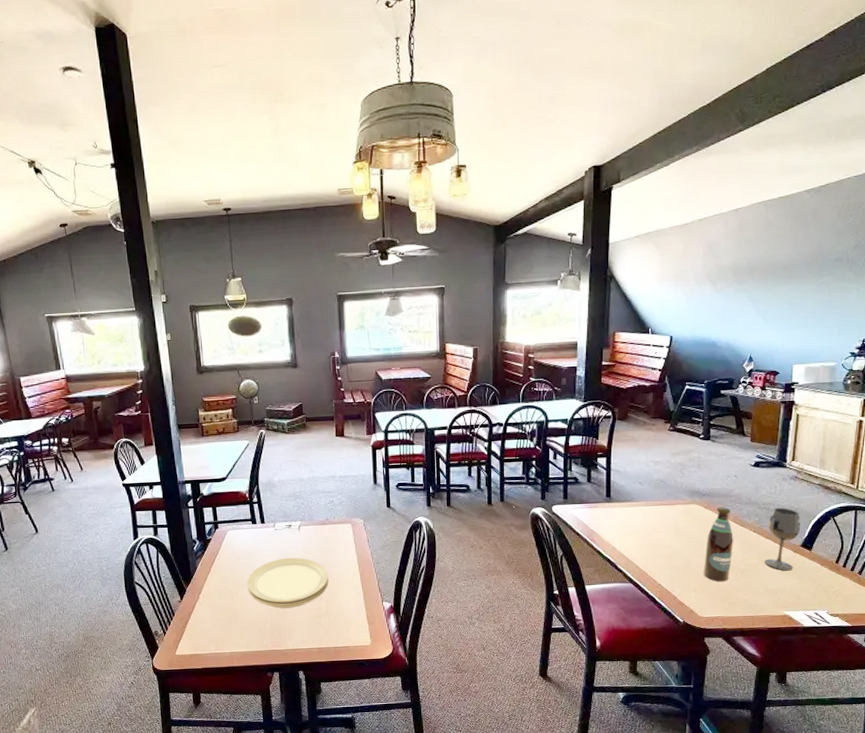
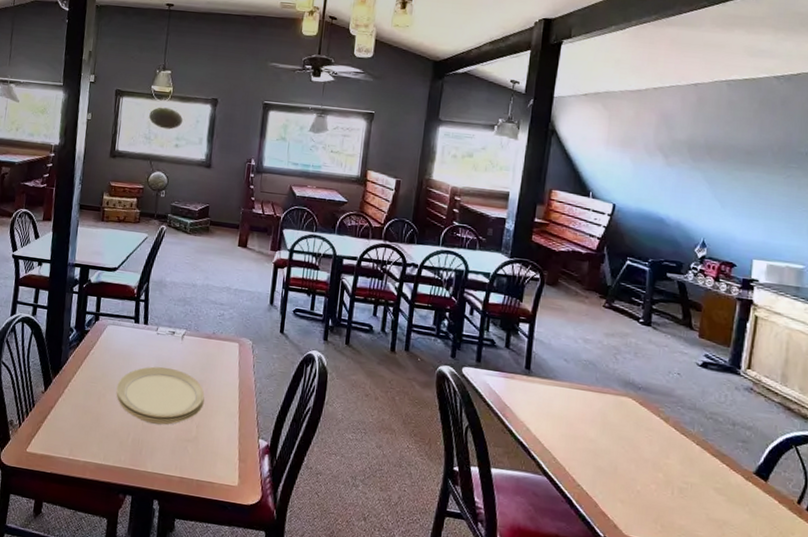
bottle: present [703,506,733,582] -> none [632,405,672,498]
wine glass: present [764,507,801,571] -> none [708,420,756,501]

